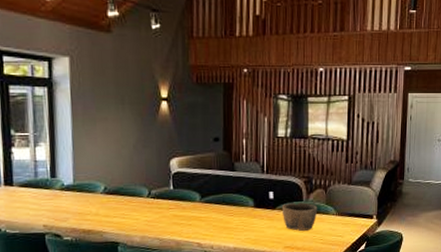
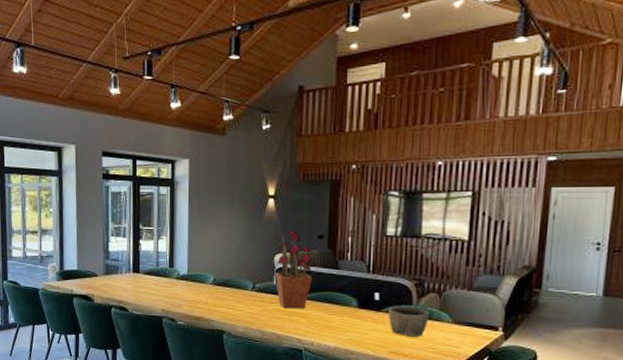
potted plant: none [171,134,210,214] -> present [274,231,313,309]

